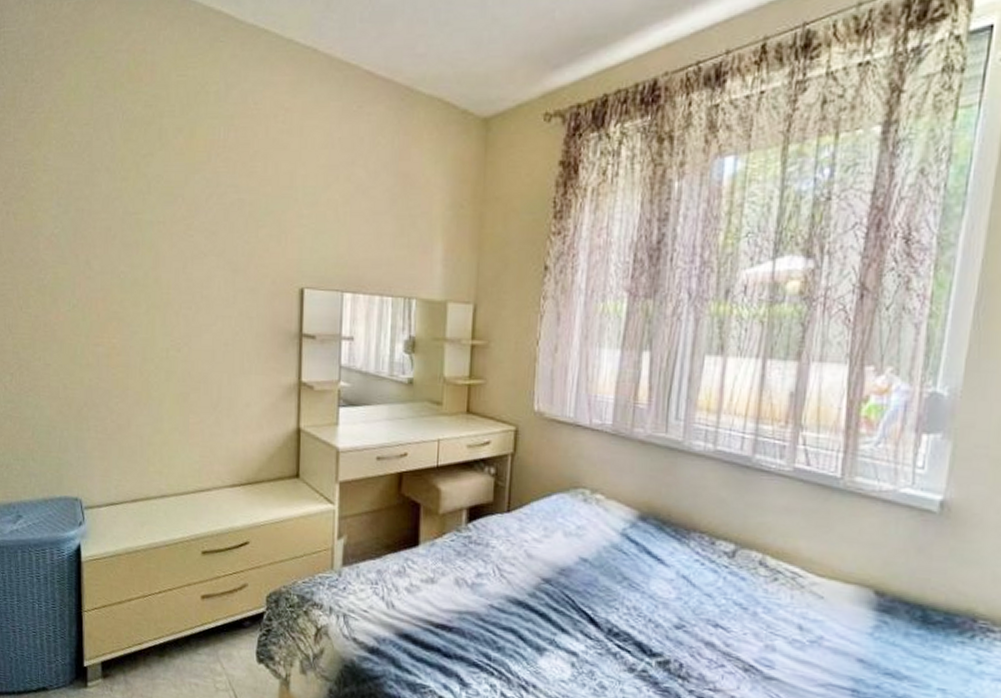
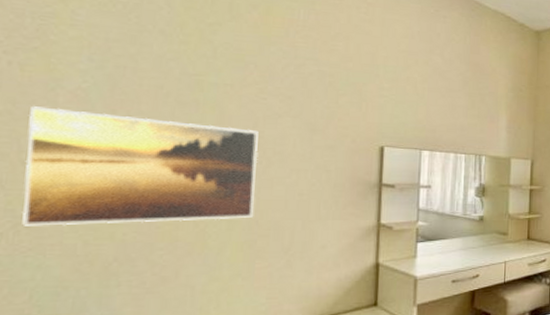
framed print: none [22,254,188,370] -> present [22,106,259,226]

